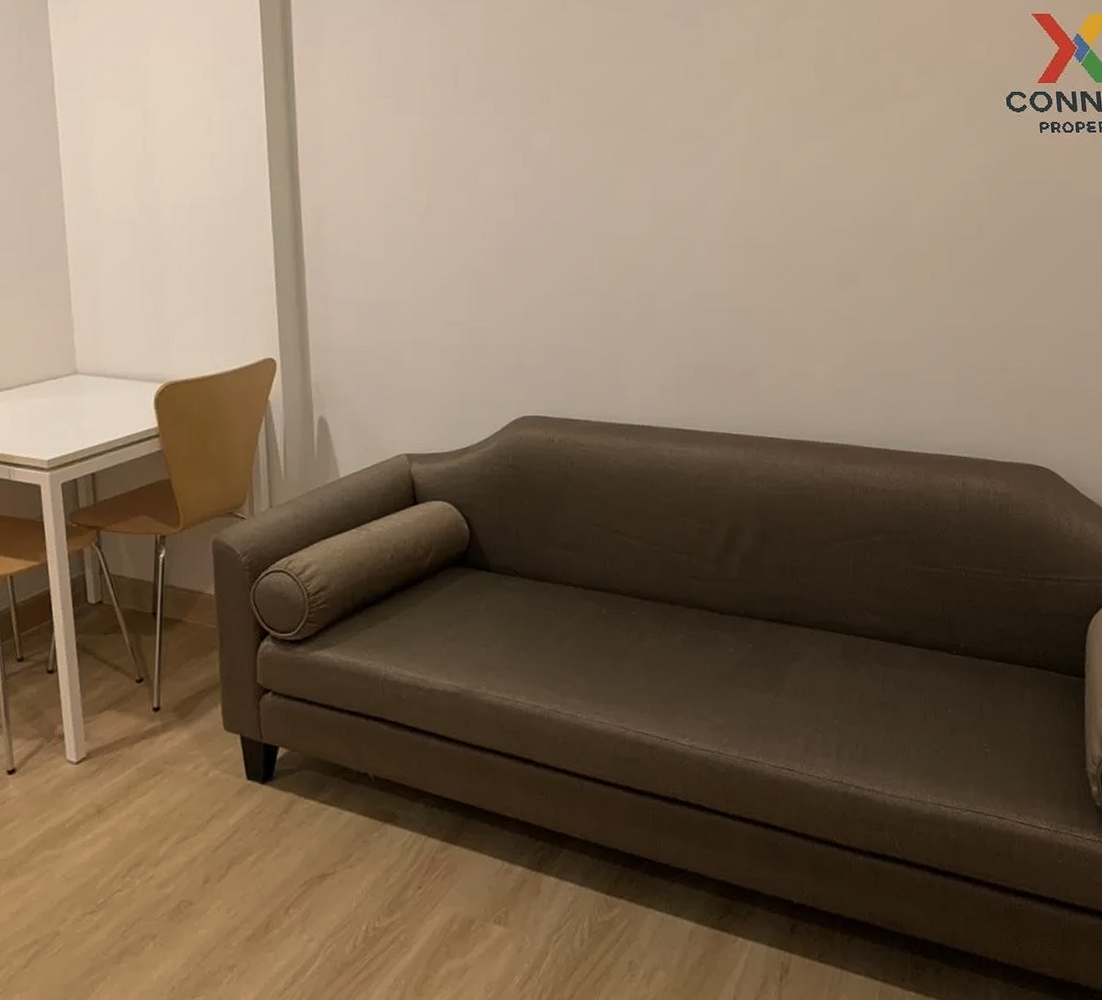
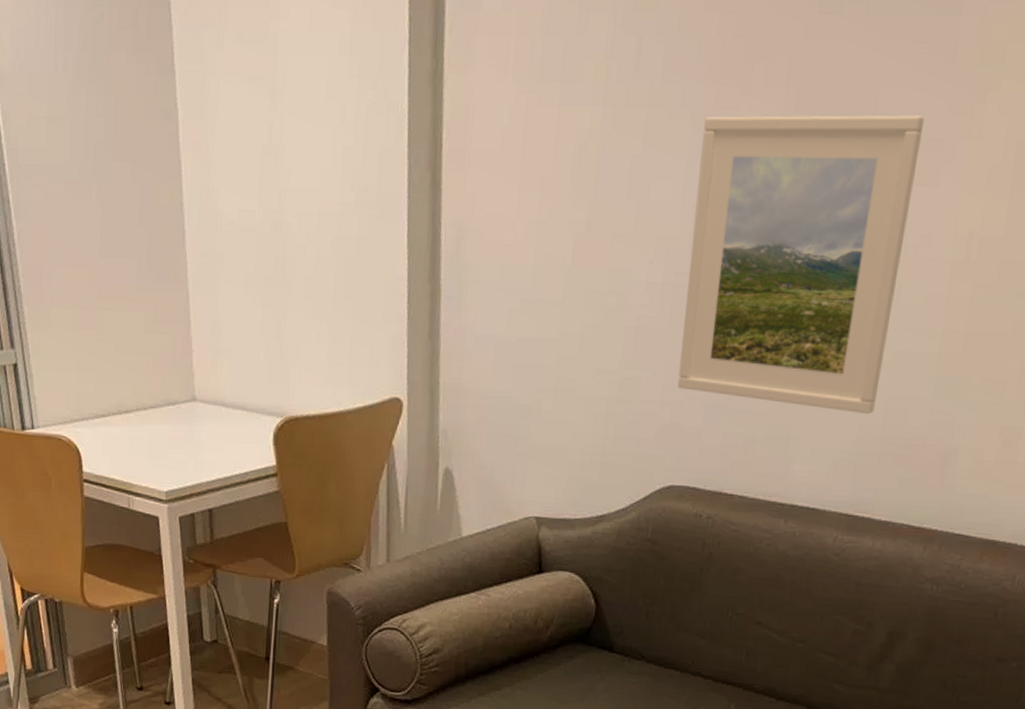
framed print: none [515,114,687,344] -> present [677,115,925,414]

